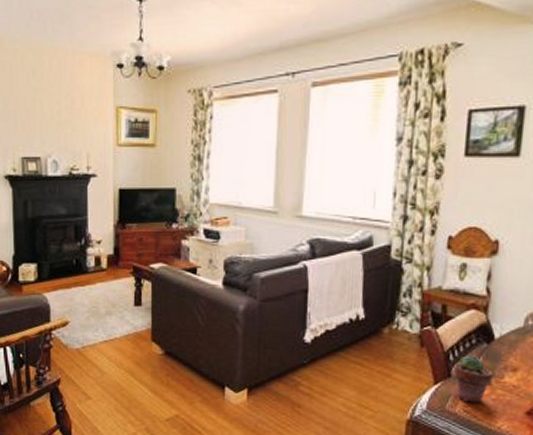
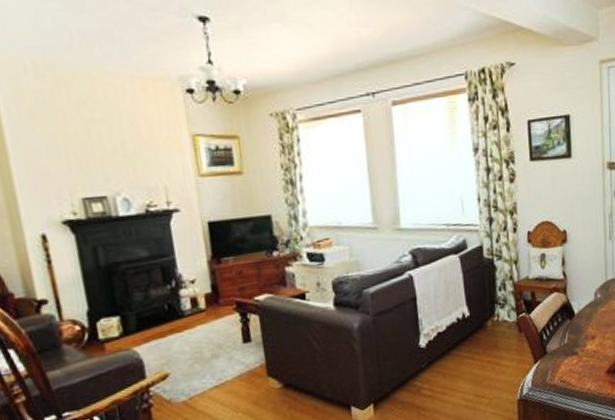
potted succulent: present [454,355,493,403] -> none [548,332,578,373]

